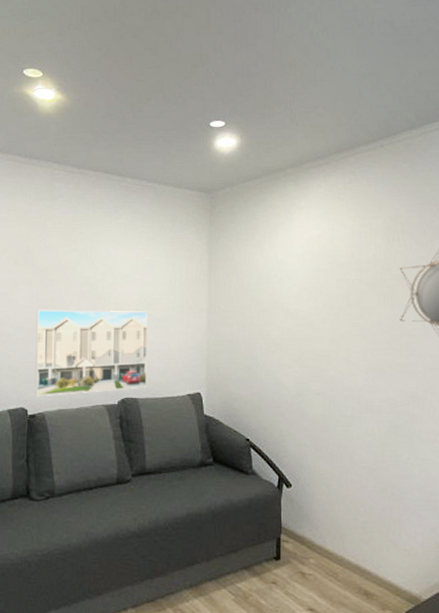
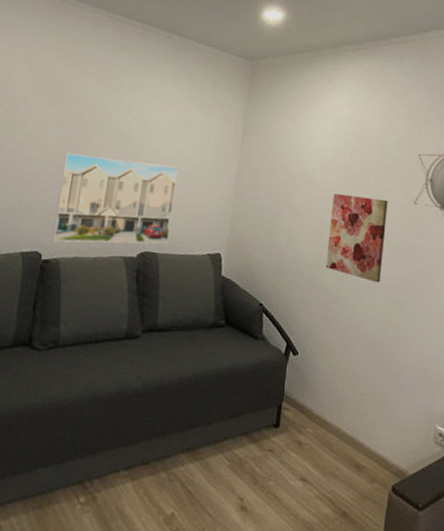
wall art: none [310,320,372,407] -> present [325,193,388,283]

